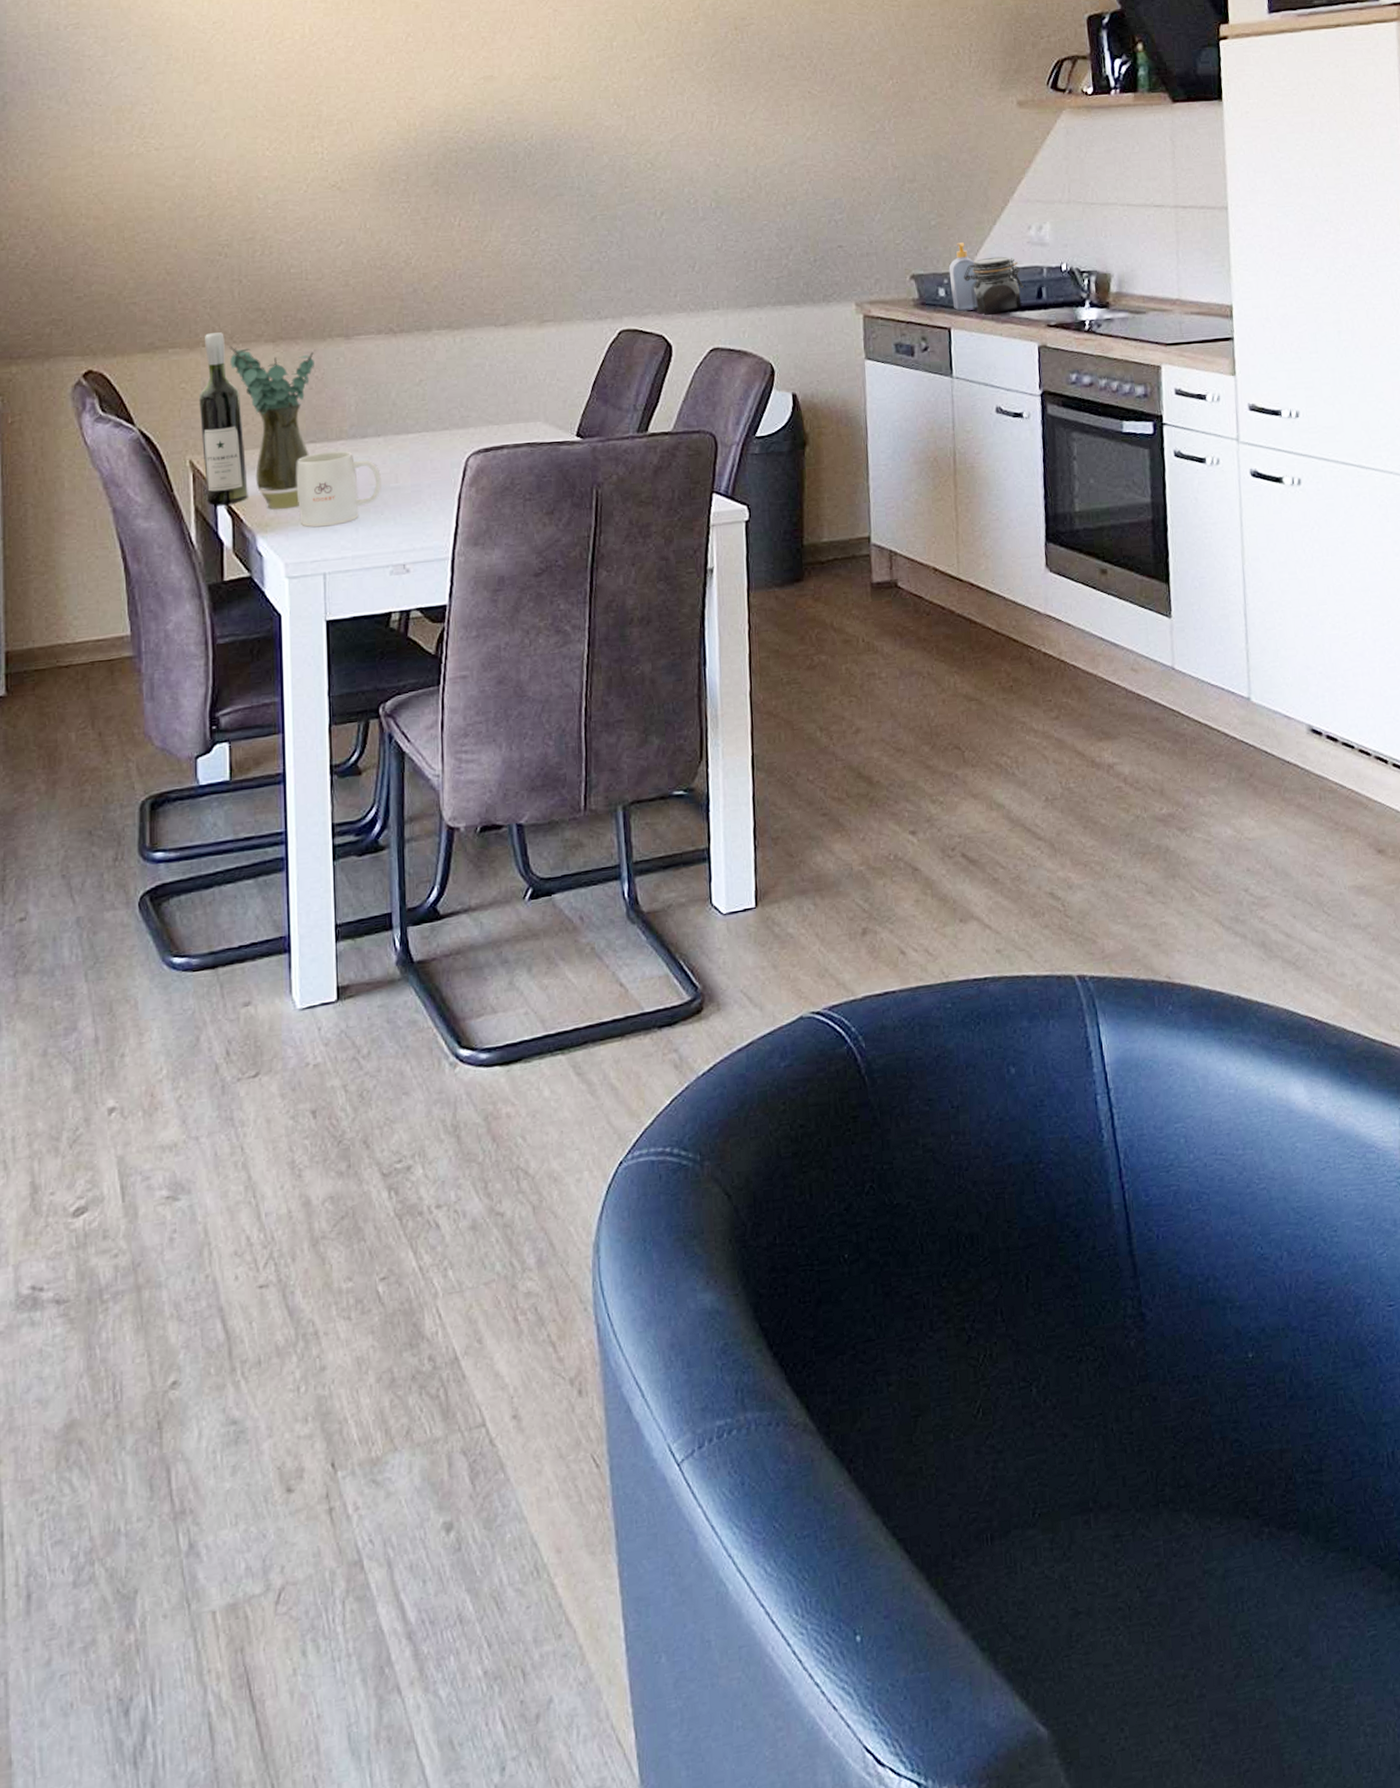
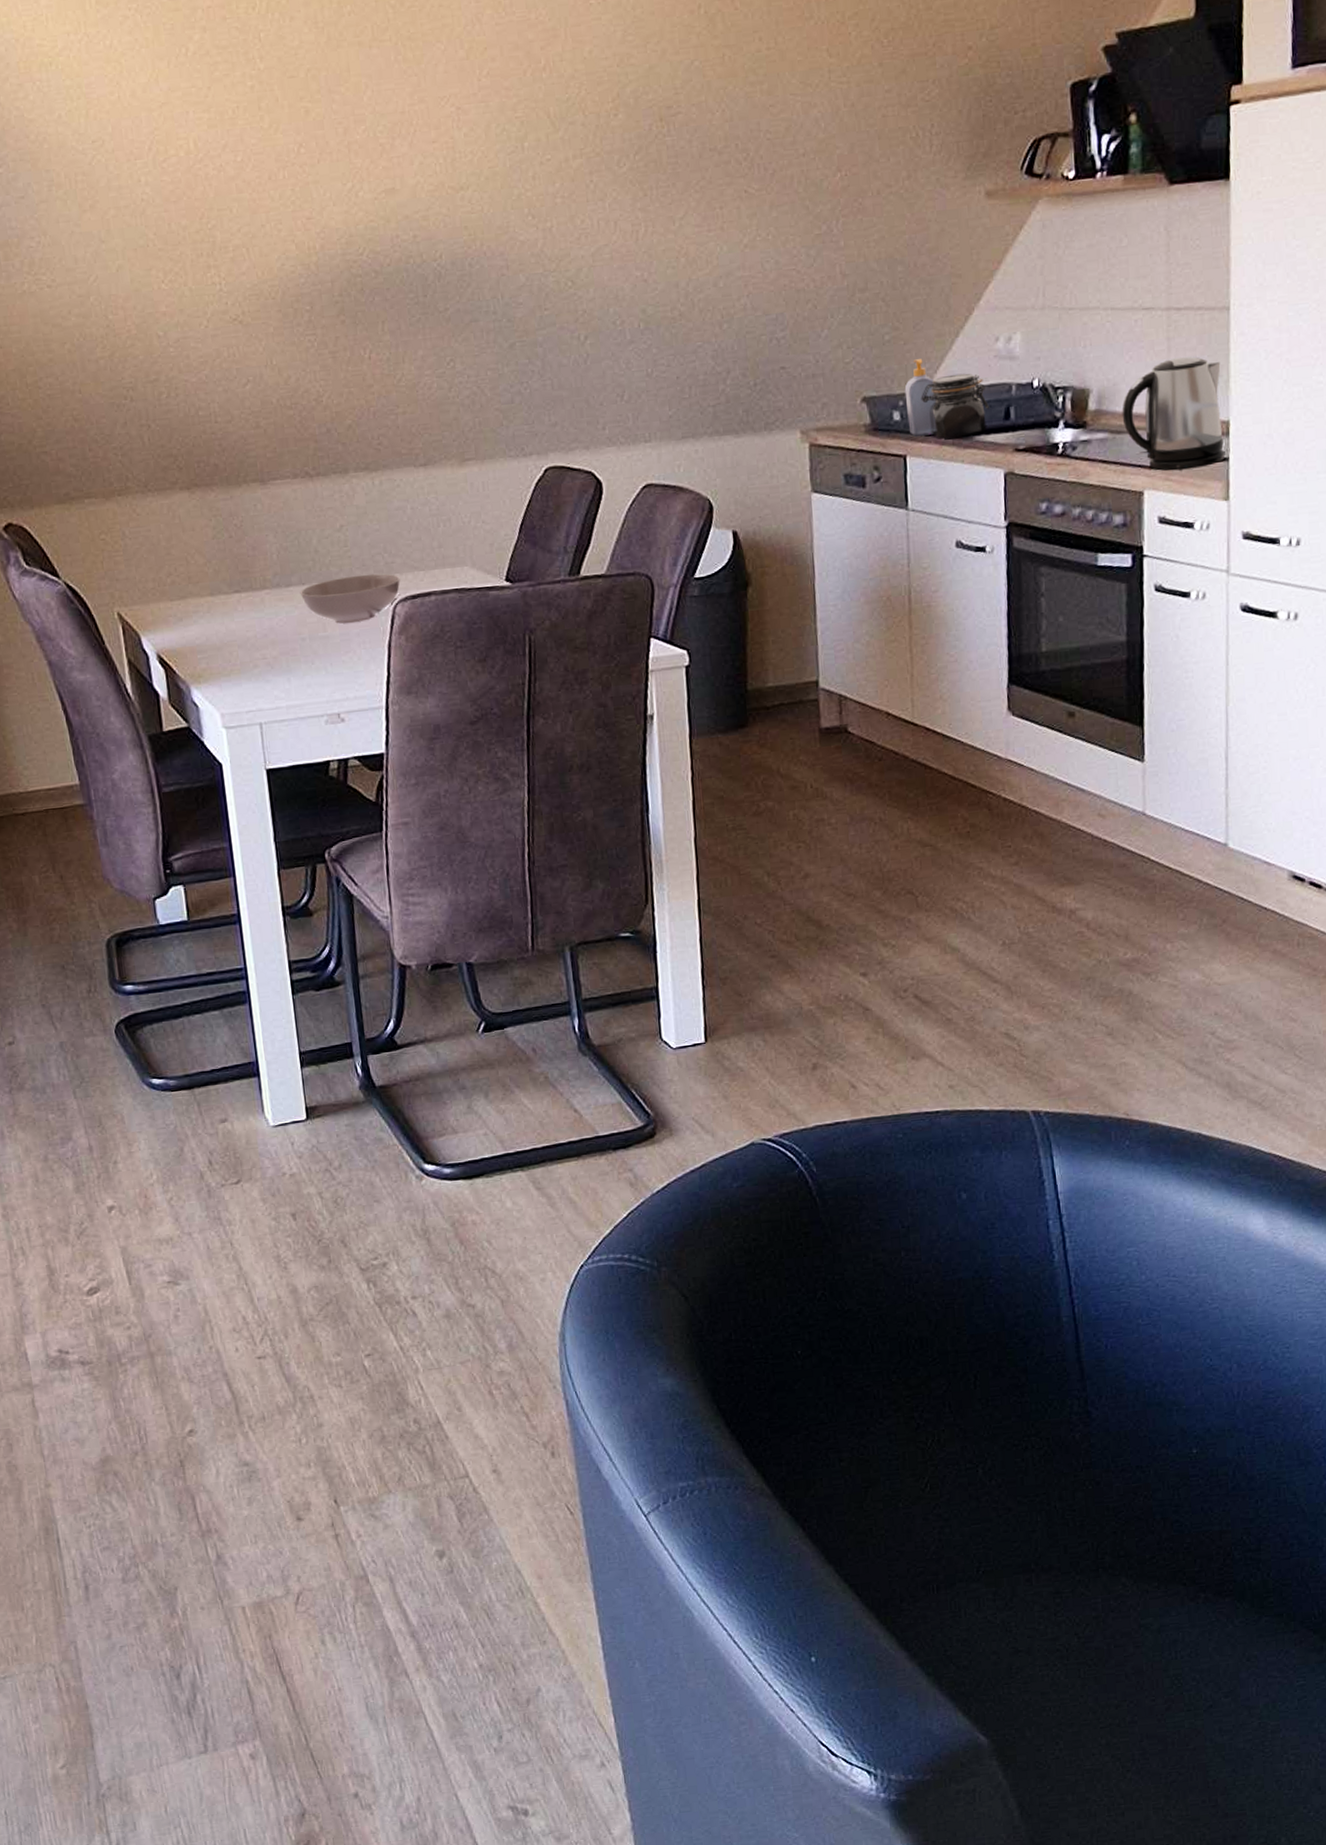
bottle: present [198,332,248,506] -> none [119,480,179,658]
vase: present [229,345,314,510] -> none [144,494,235,661]
mug: present [296,450,382,528] -> none [223,600,311,679]
bowl: none [375,427,474,475] -> present [299,573,400,624]
kettle: none [1139,248,1230,349] -> present [1122,357,1224,472]

